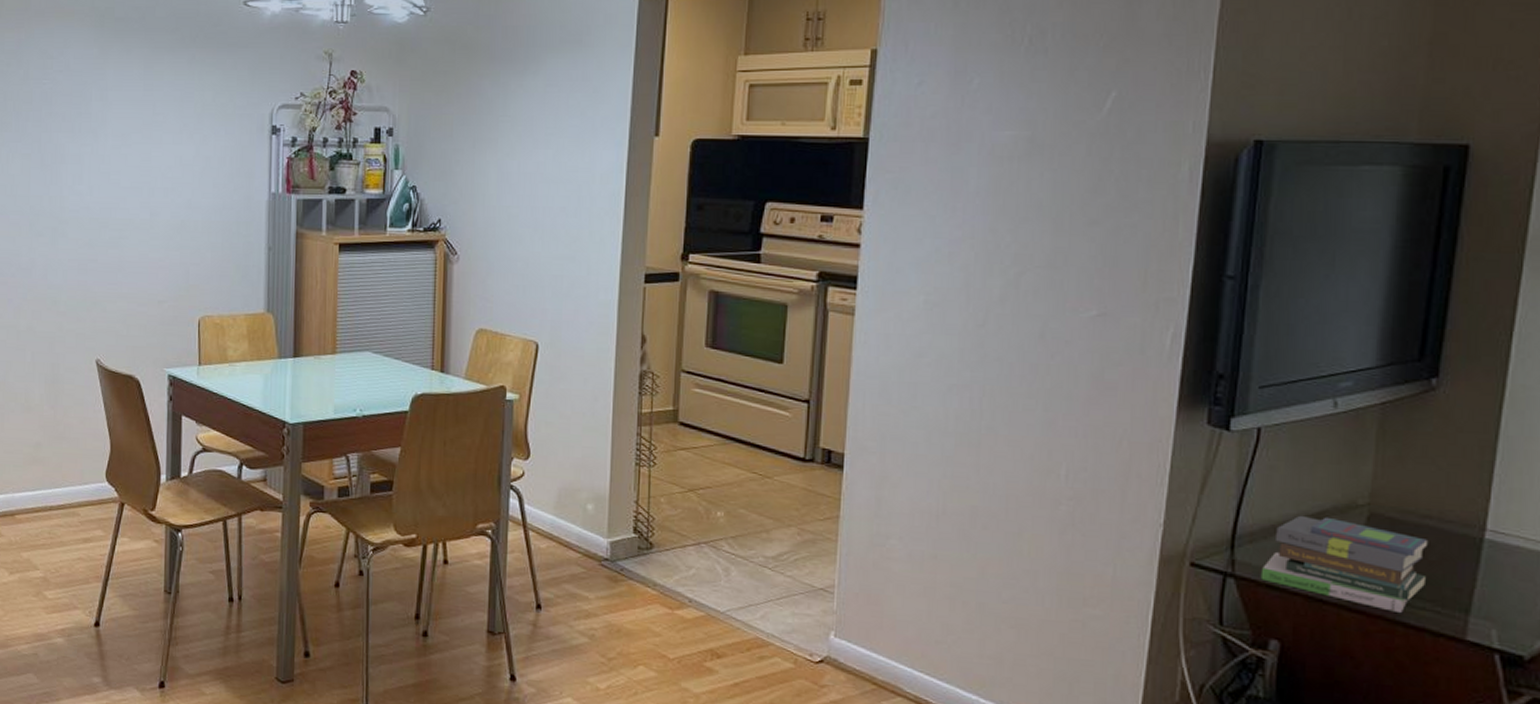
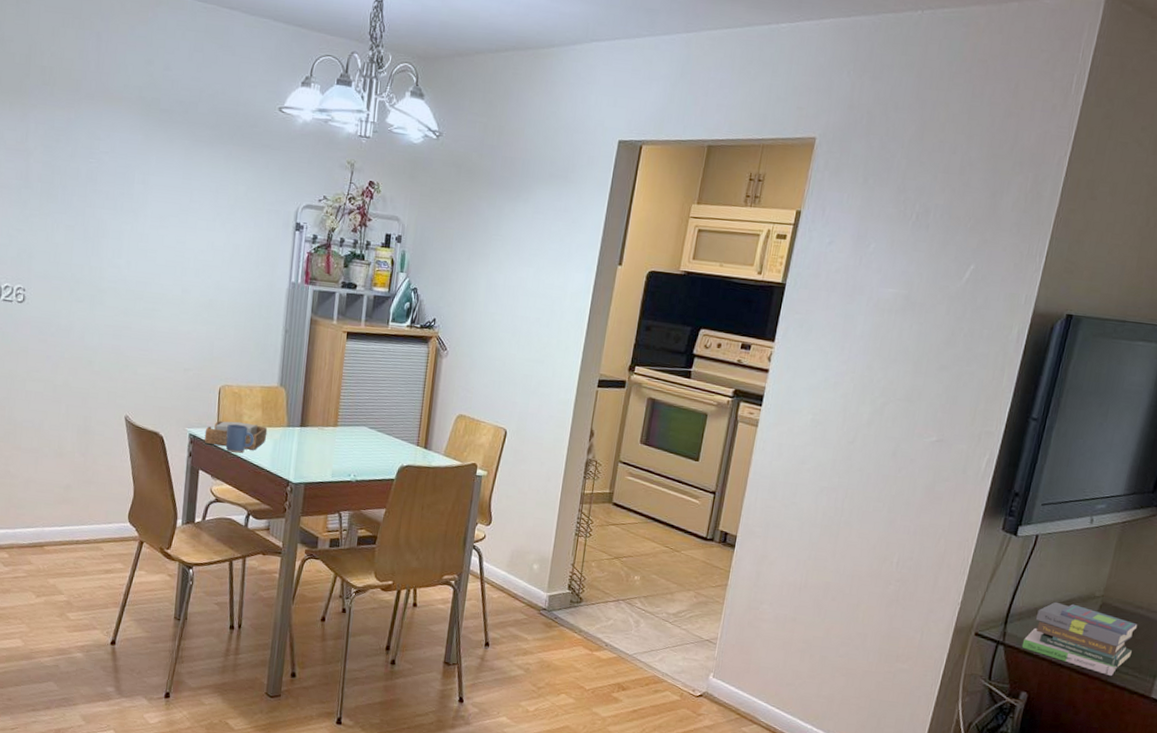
napkin holder: none [185,356,256,389] -> present [204,420,268,450]
mug: none [210,359,242,393] -> present [226,424,254,453]

